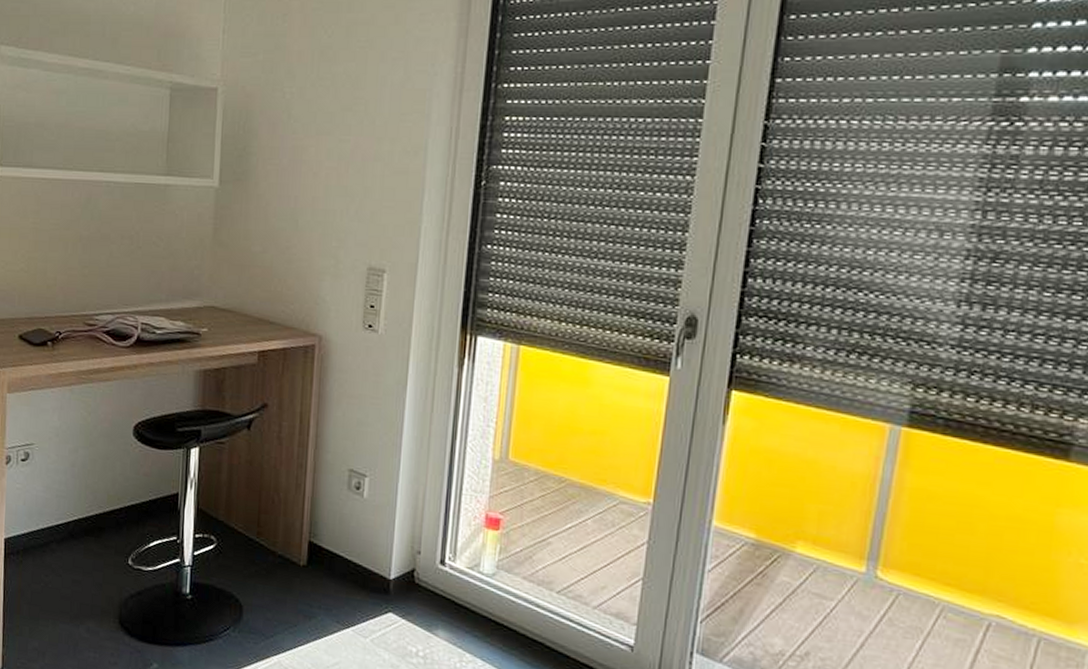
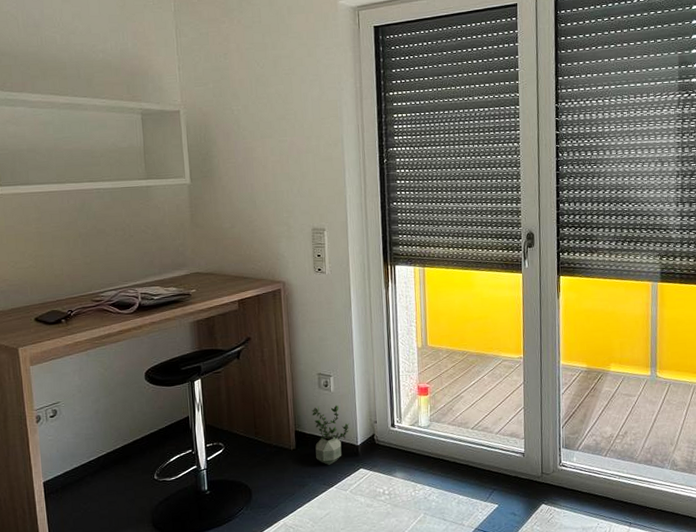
potted plant: none [331,514,383,598] -> present [312,405,350,465]

